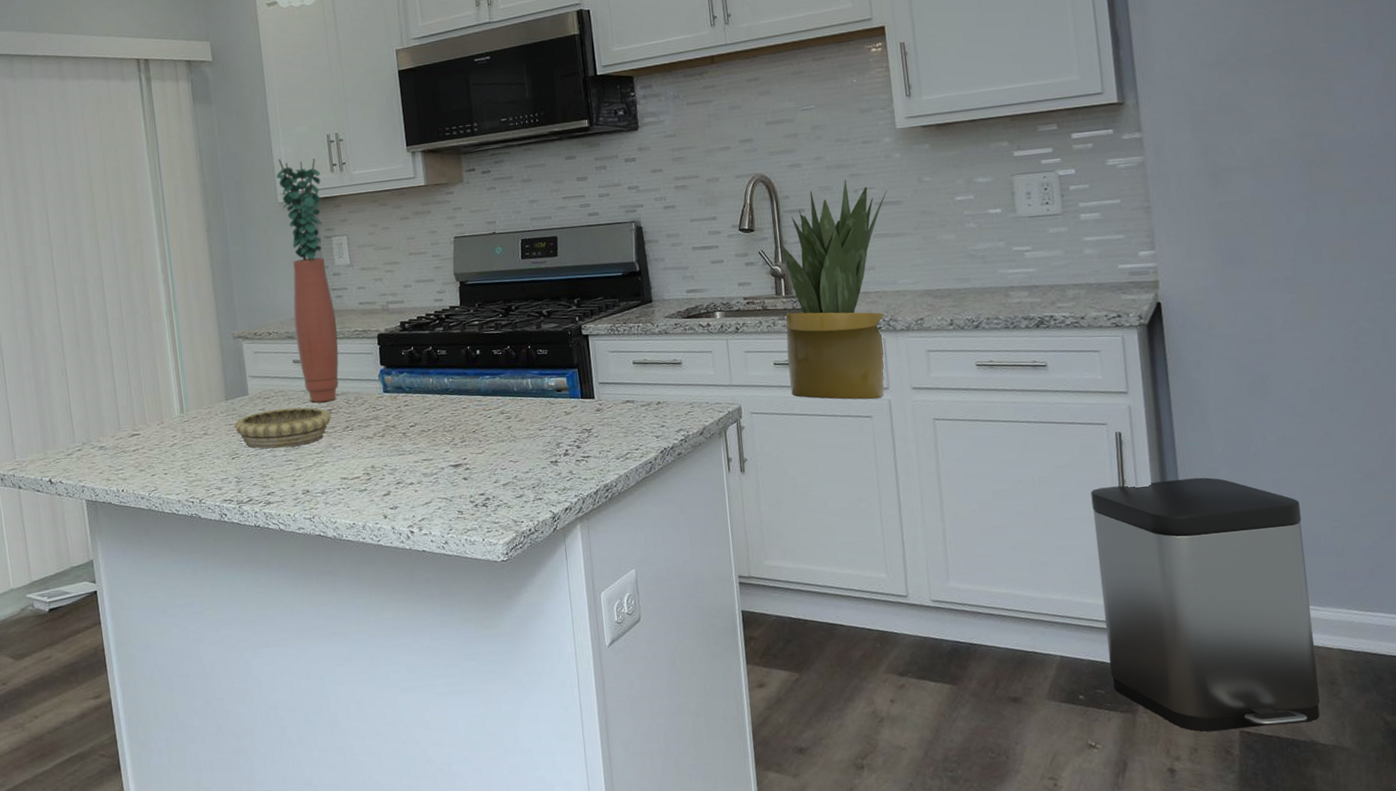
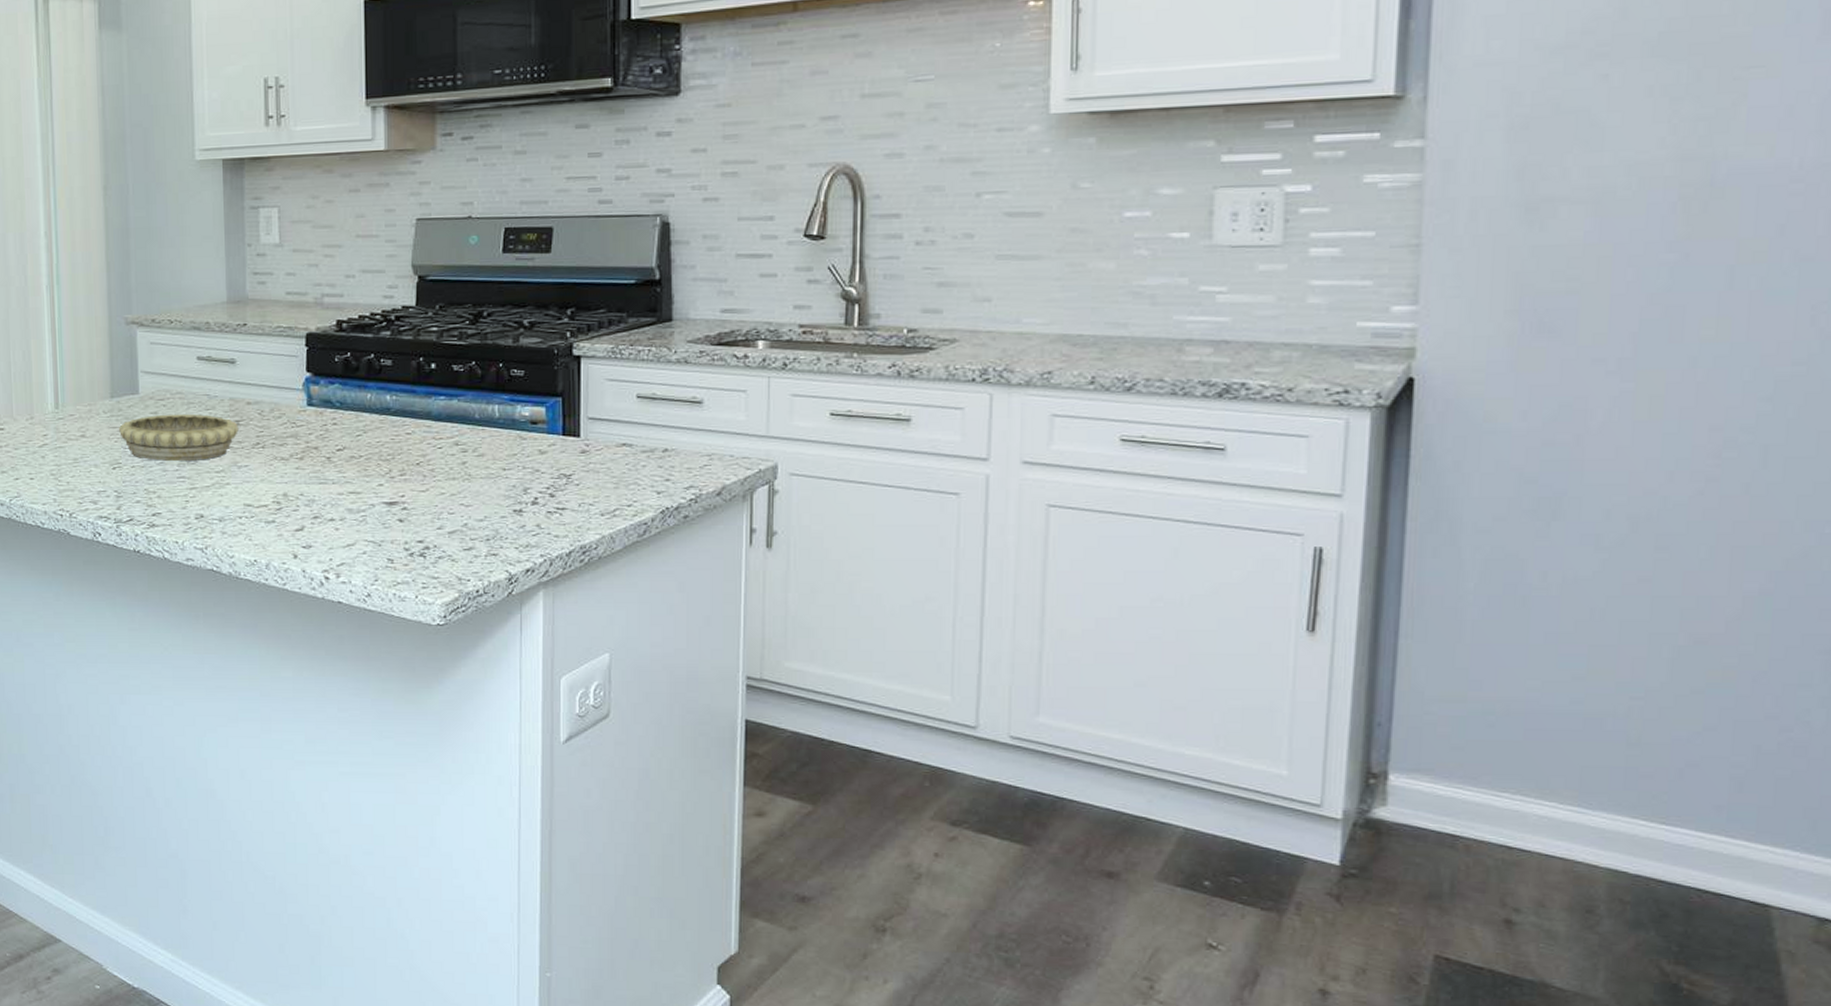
vase: present [276,158,339,403] -> none [196,105,256,411]
planter: present [780,180,887,400] -> none [848,179,1024,472]
pedal bin: present [1091,477,1321,732] -> none [1254,618,1583,957]

